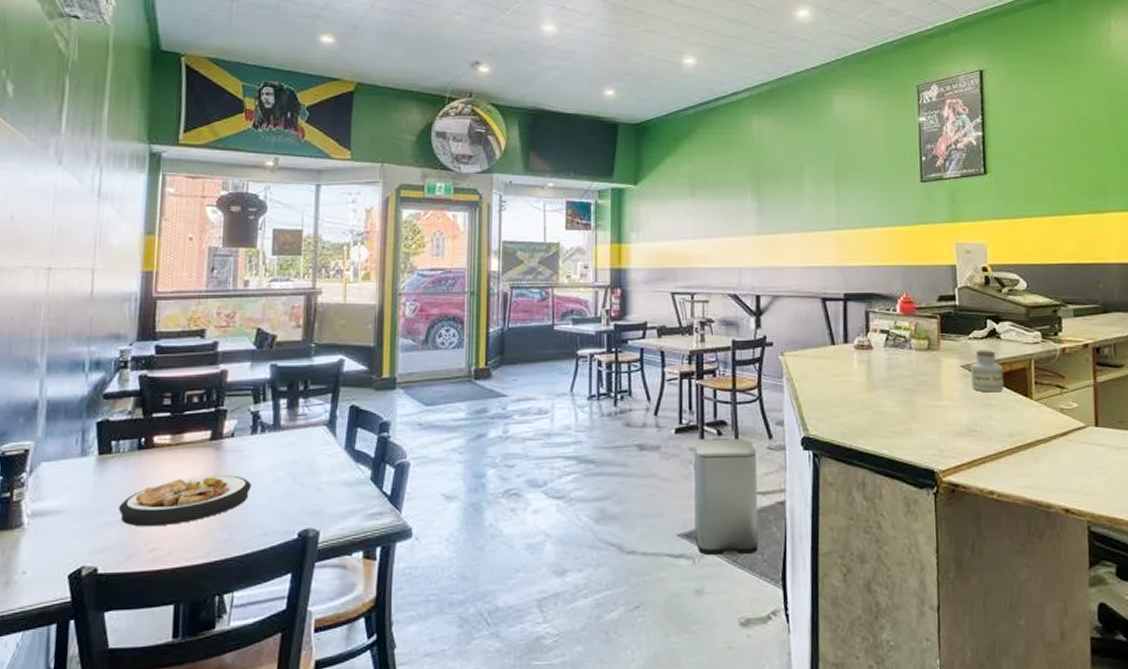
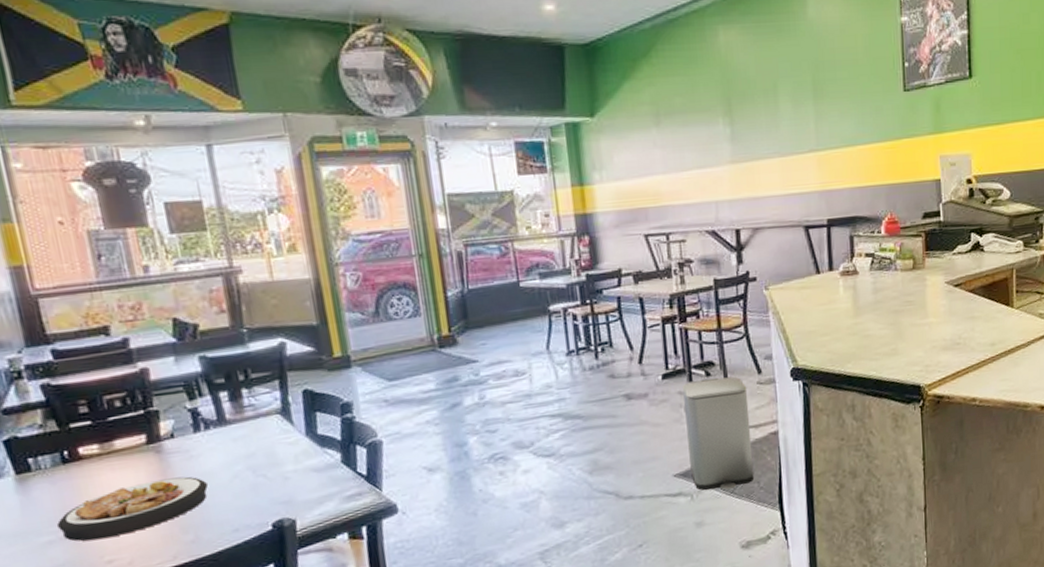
jar: present [969,350,1004,393] -> none [954,263,986,306]

